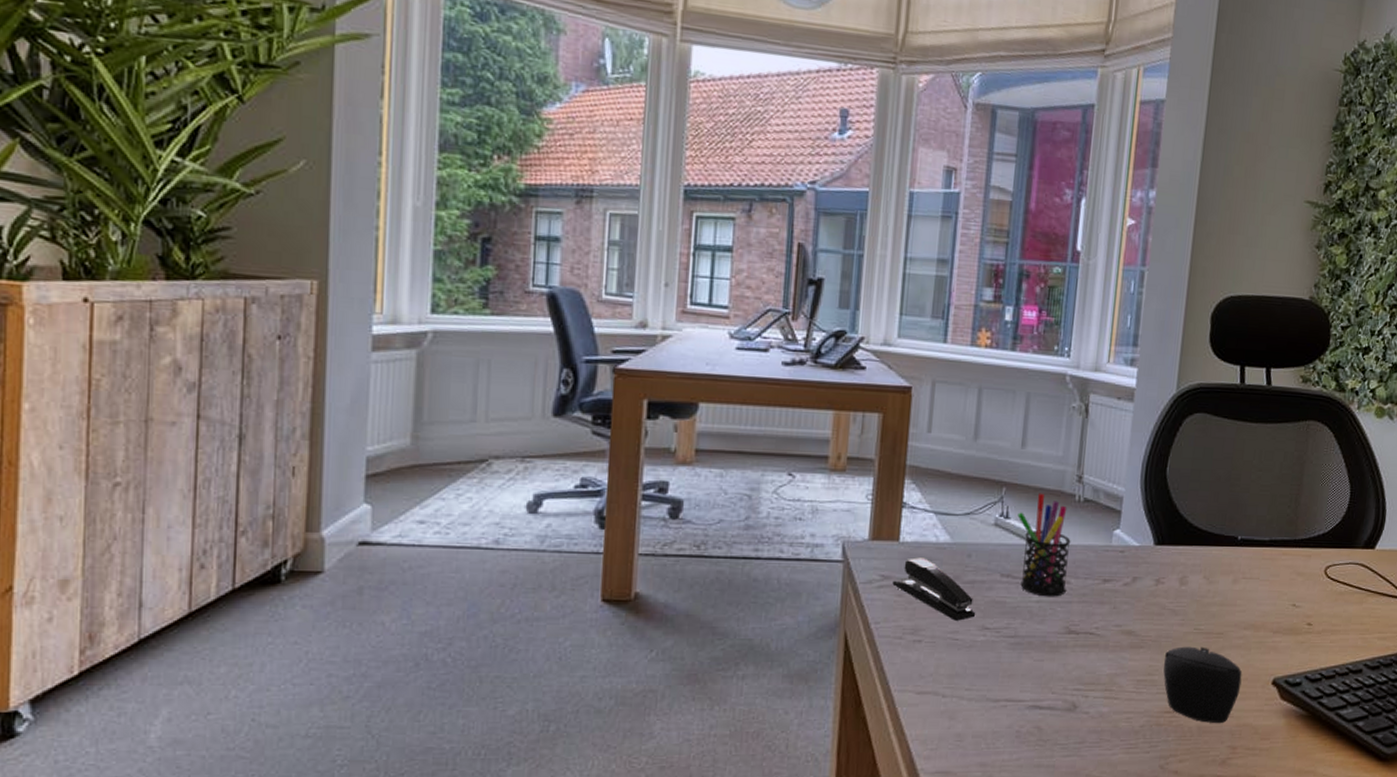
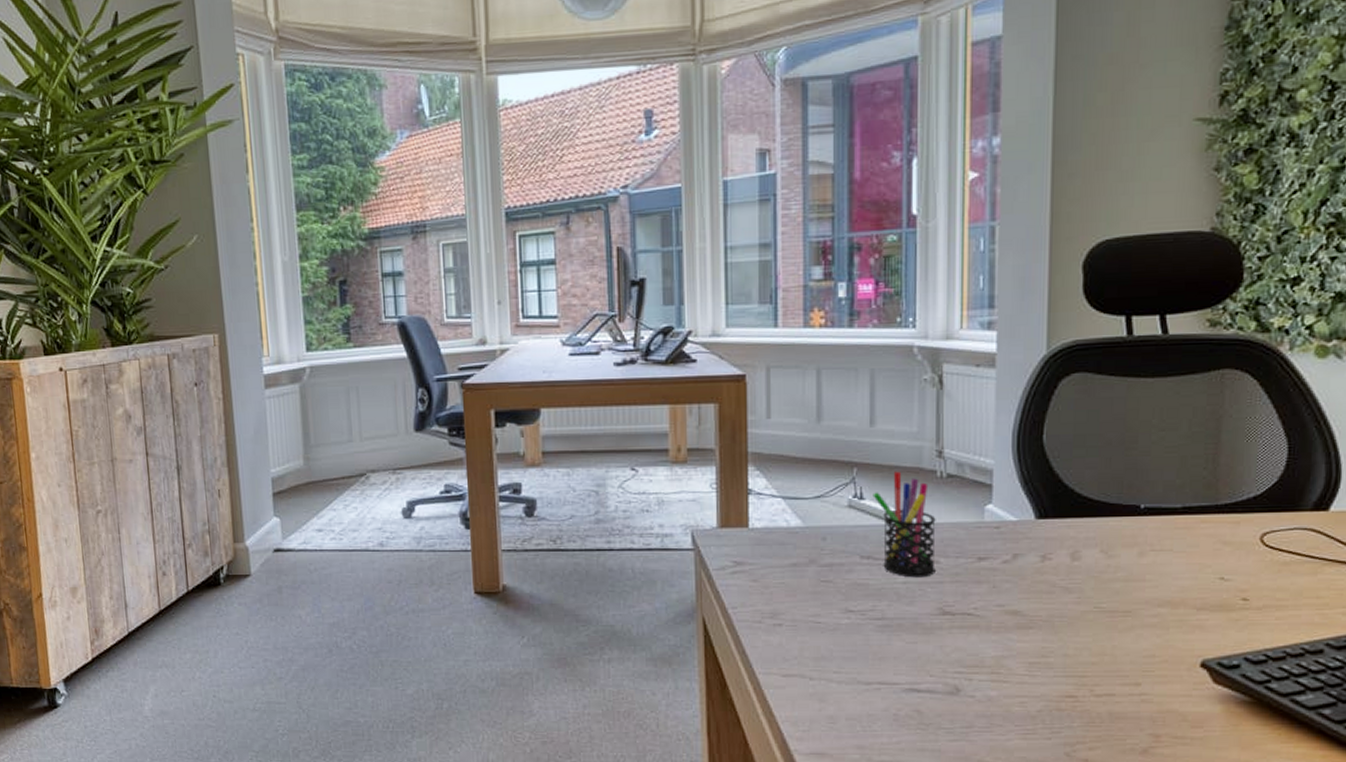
stapler: present [892,557,976,621] -> none [746,543,837,604]
computer mouse: present [1163,646,1243,723] -> none [1059,626,1160,708]

